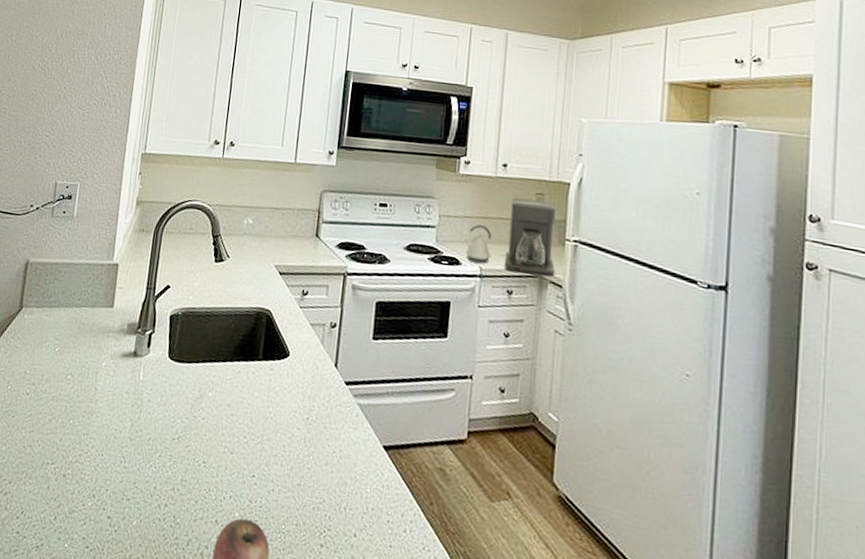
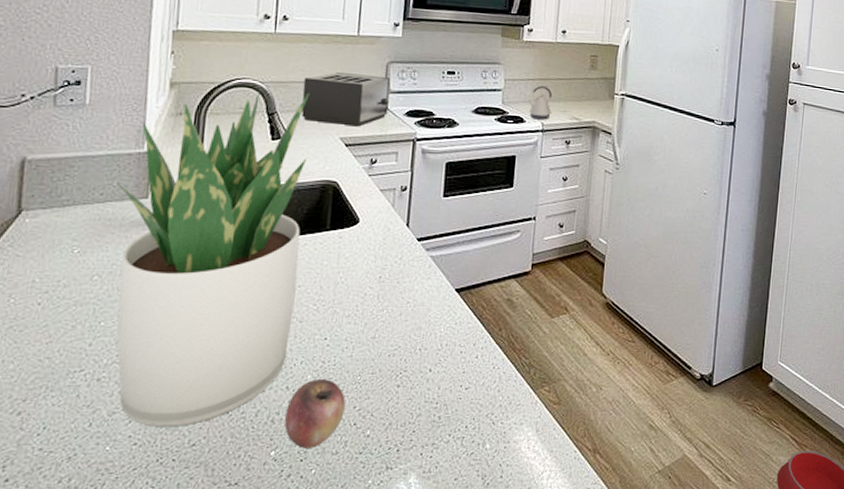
planter: none [78,214,250,540] -> present [116,92,310,427]
toaster: none [241,199,323,255] -> present [301,72,390,127]
coffee maker: present [503,198,557,278] -> none [562,60,608,127]

